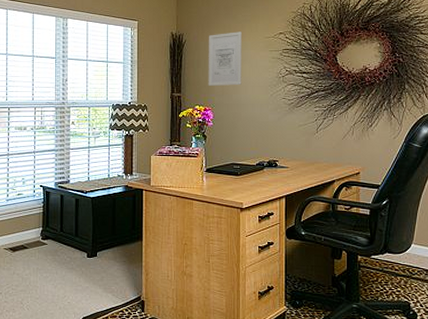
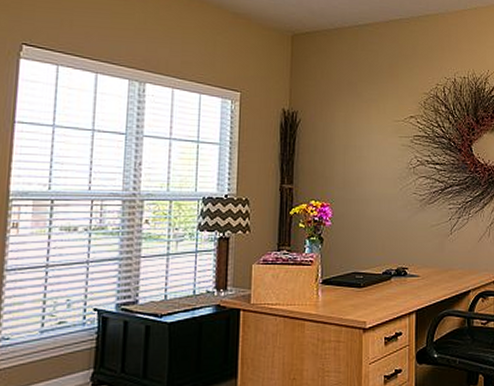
wall art: present [208,32,242,86] -> none [326,112,367,177]

